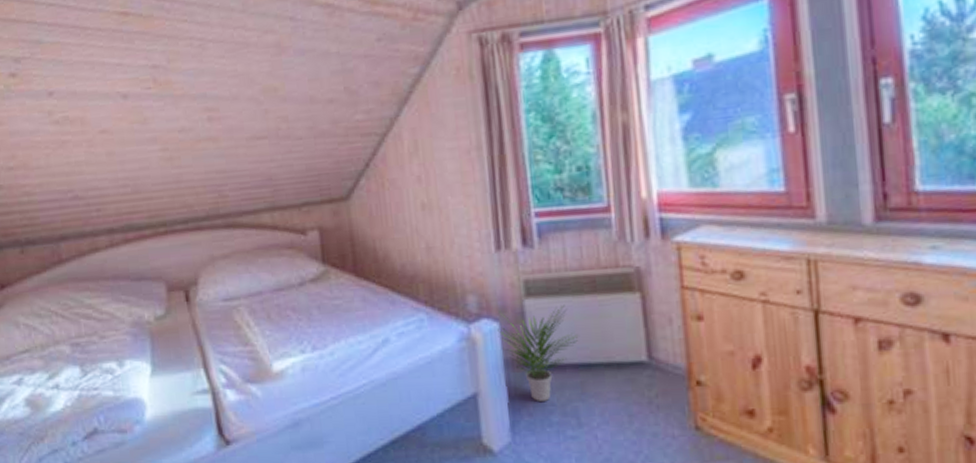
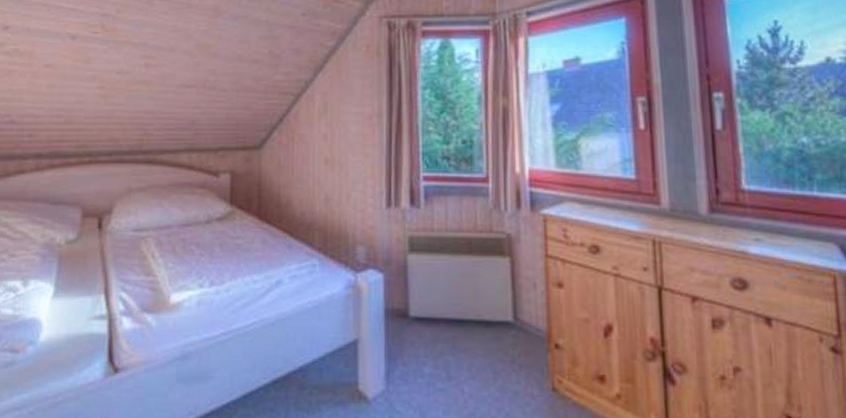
potted plant: present [497,304,579,401] -> none [381,262,454,352]

